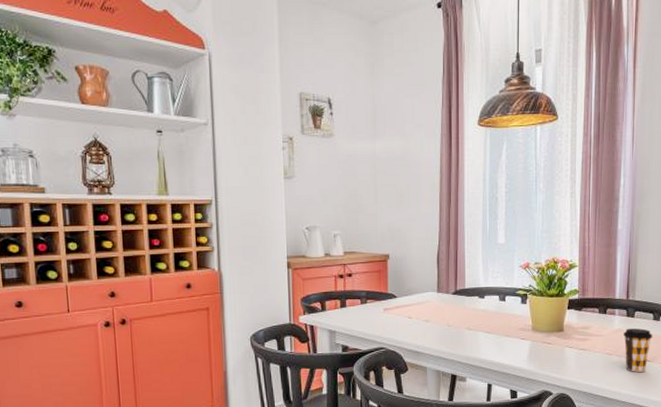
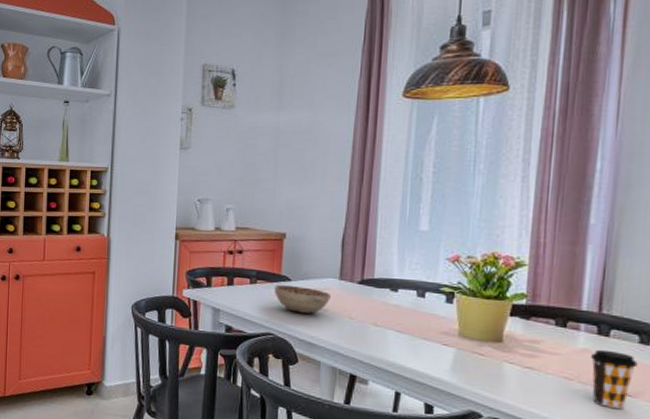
decorative bowl: none [383,301,432,326] -> present [274,284,332,314]

